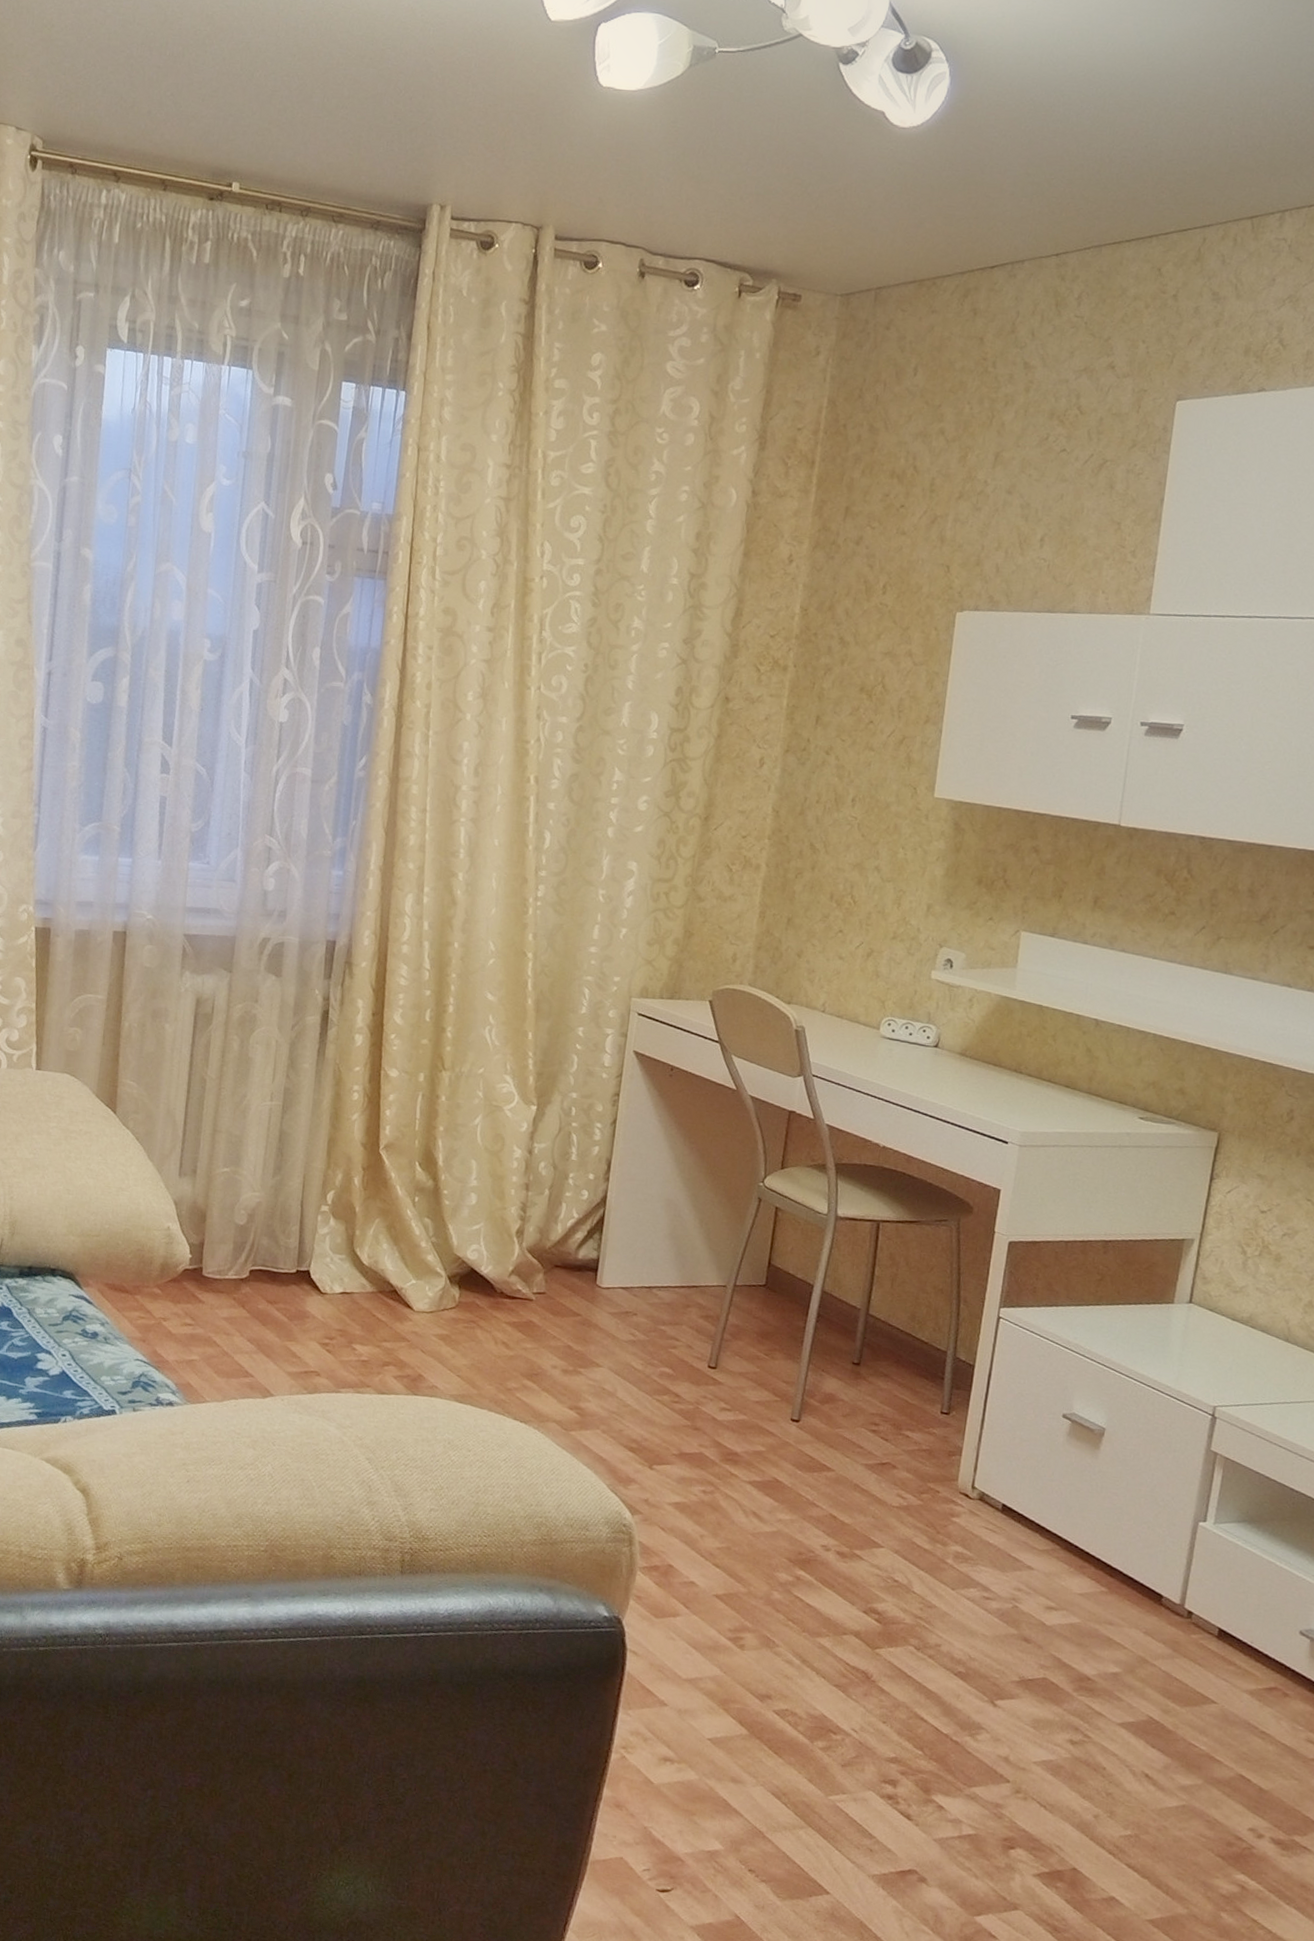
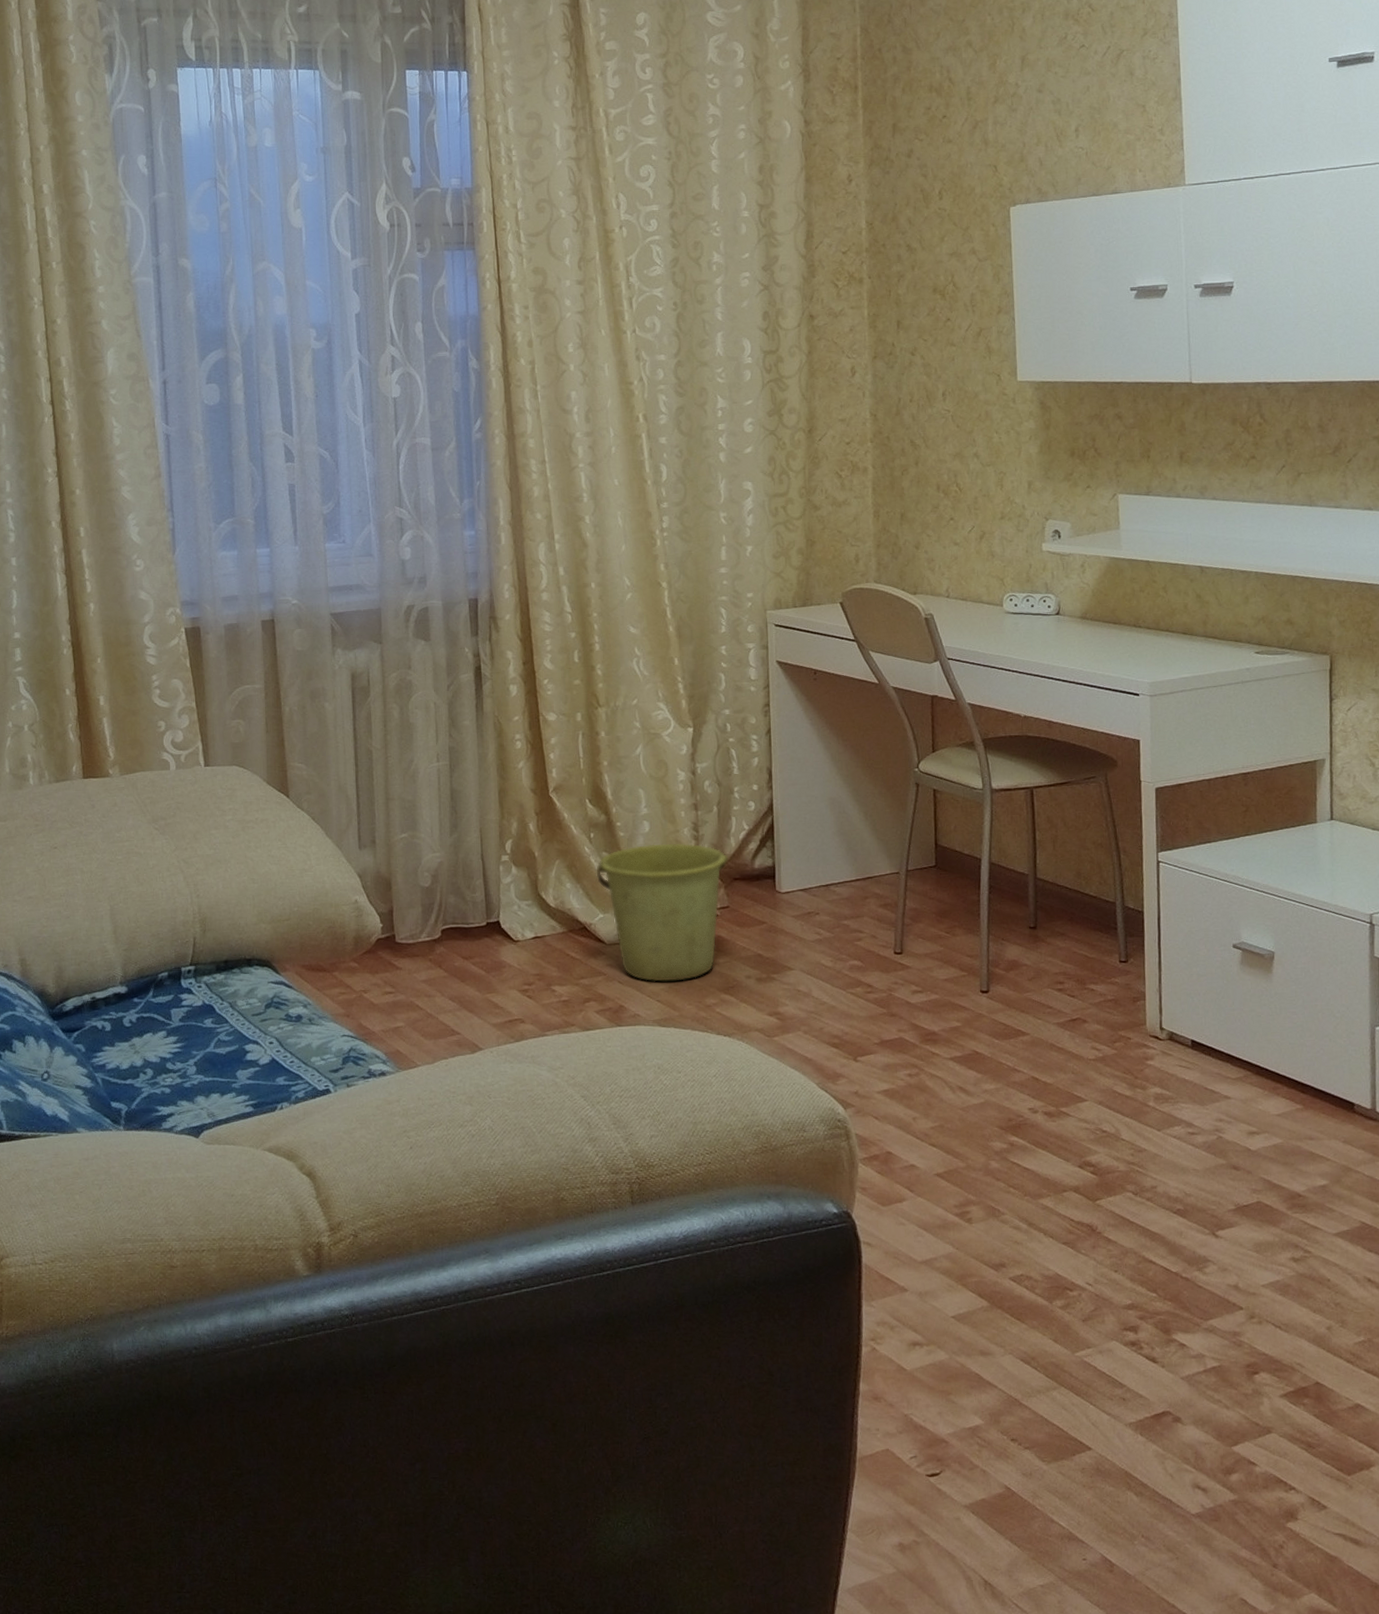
bucket: none [414,1217,554,1360] -> present [596,843,730,982]

